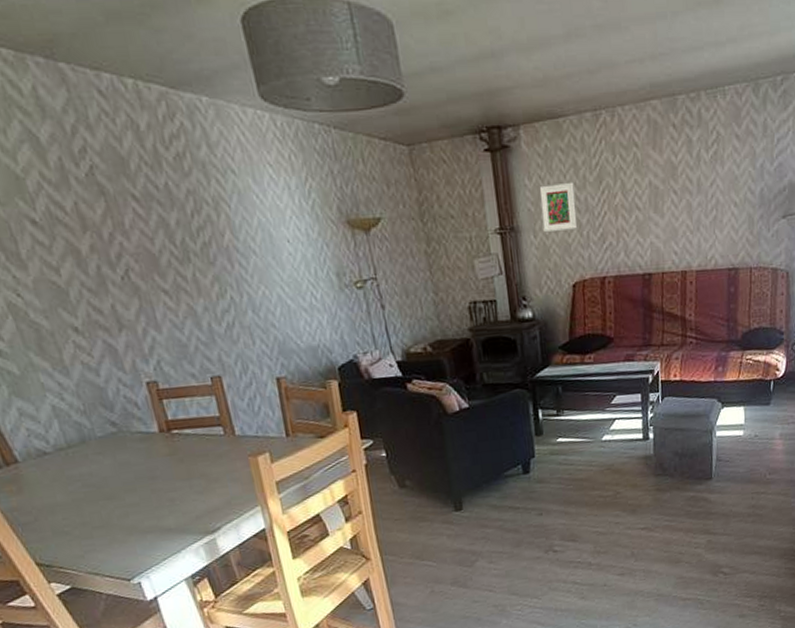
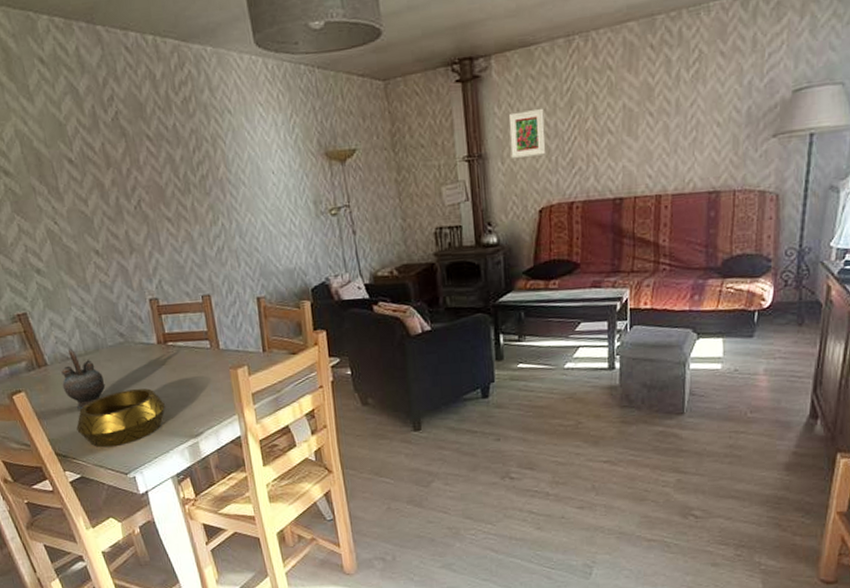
teapot: none [37,442,97,511] -> present [61,349,106,409]
decorative bowl: none [61,483,173,553] -> present [76,388,165,448]

